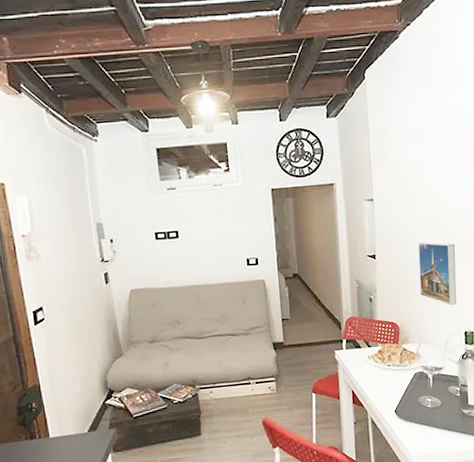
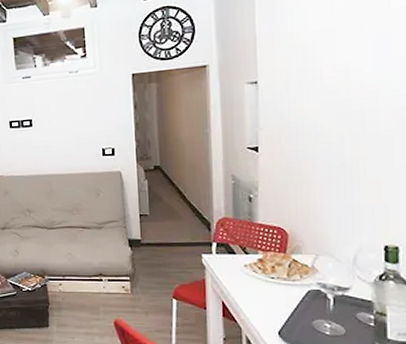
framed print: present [418,241,457,306] -> none [318,131,374,212]

